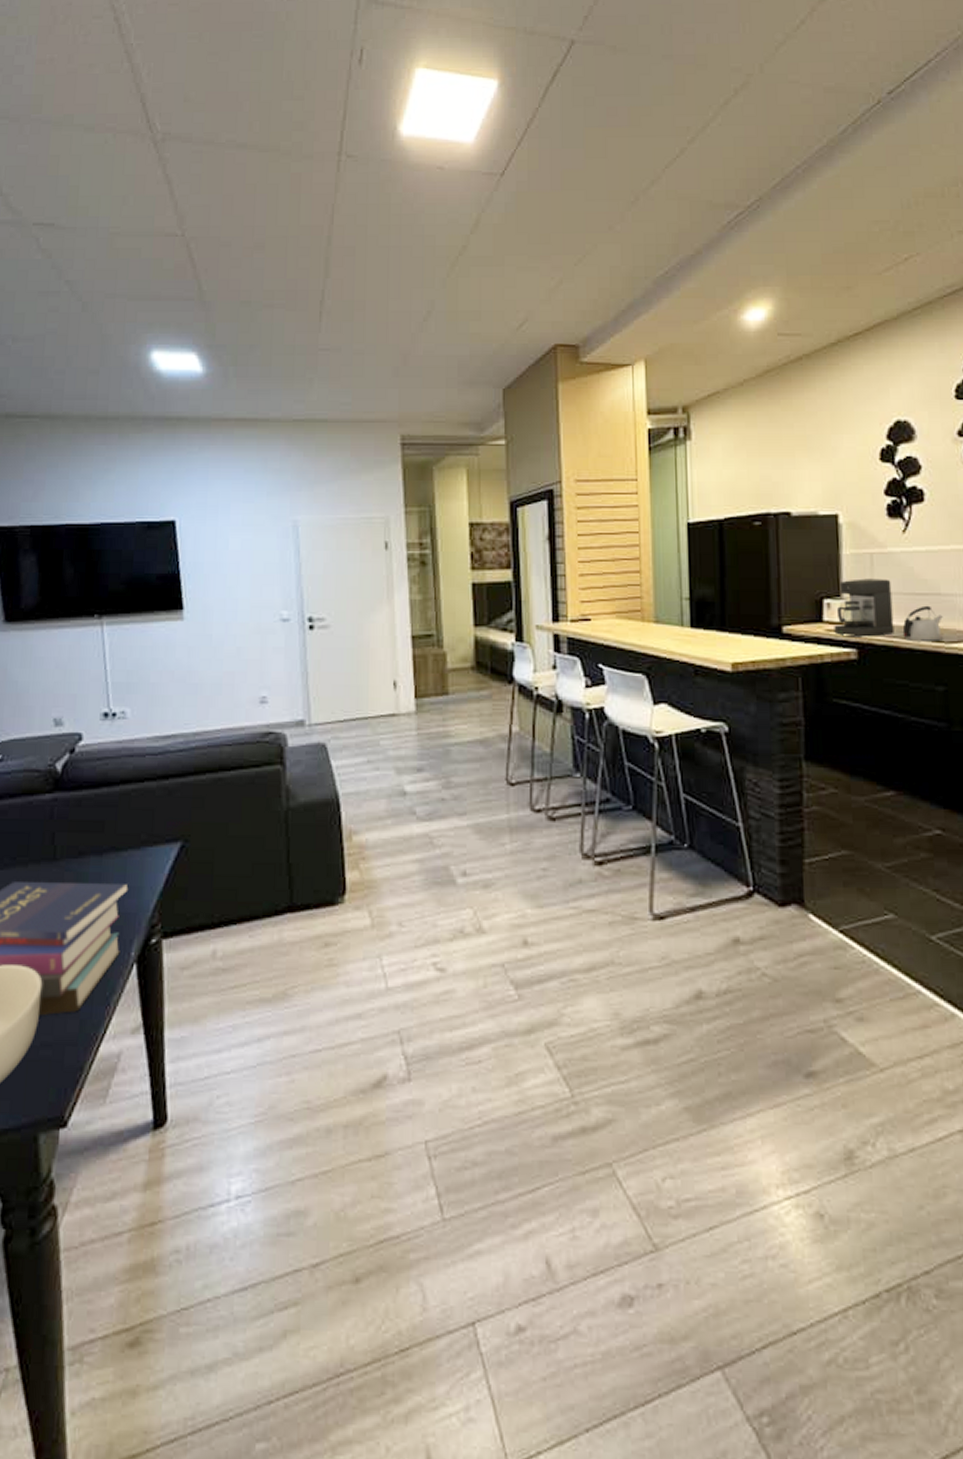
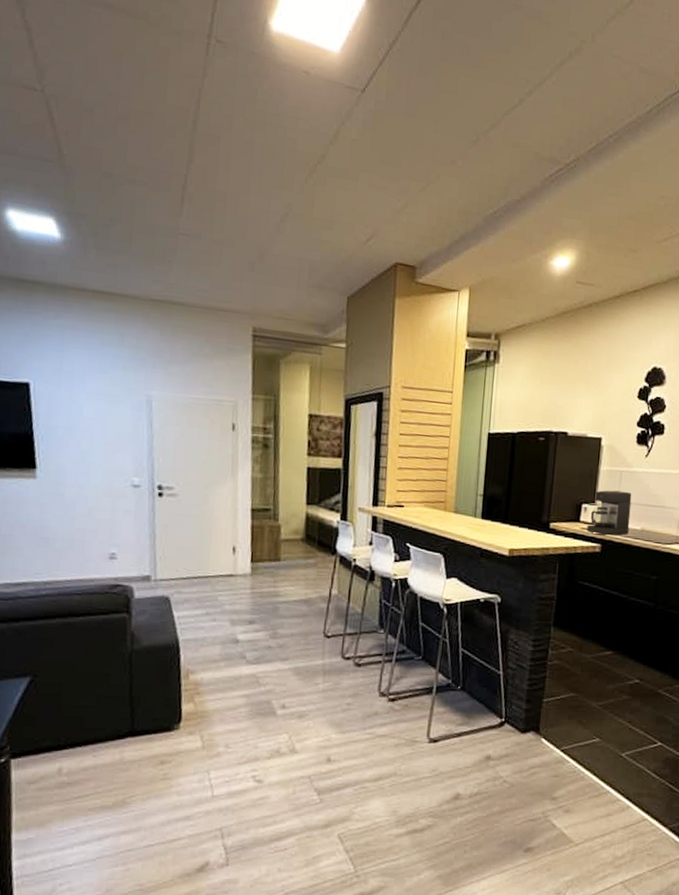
kettle: present [902,605,943,643] -> none [634,514,663,543]

